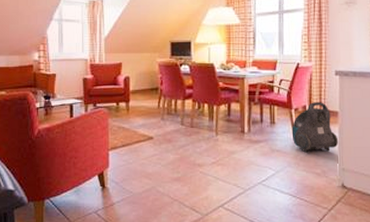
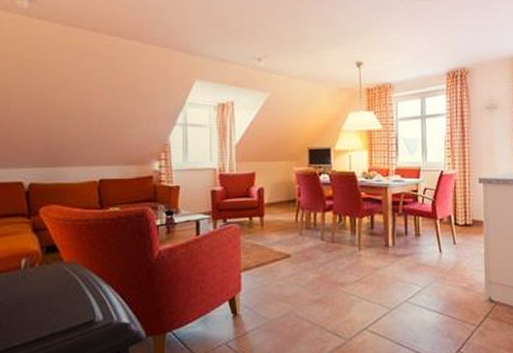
vacuum cleaner: present [291,102,339,153] -> none [437,211,485,266]

